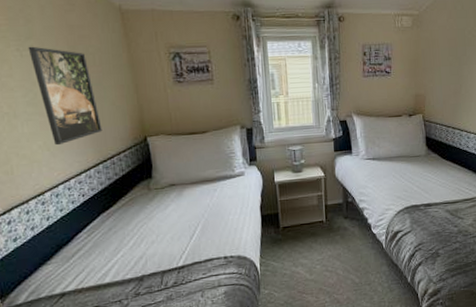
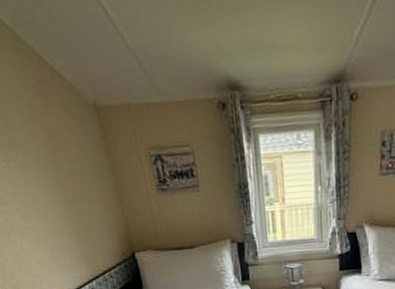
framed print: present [28,46,102,146] -> none [13,155,92,261]

